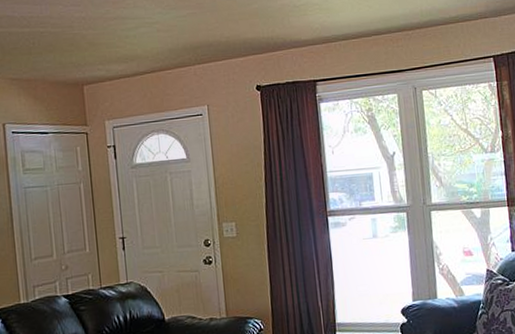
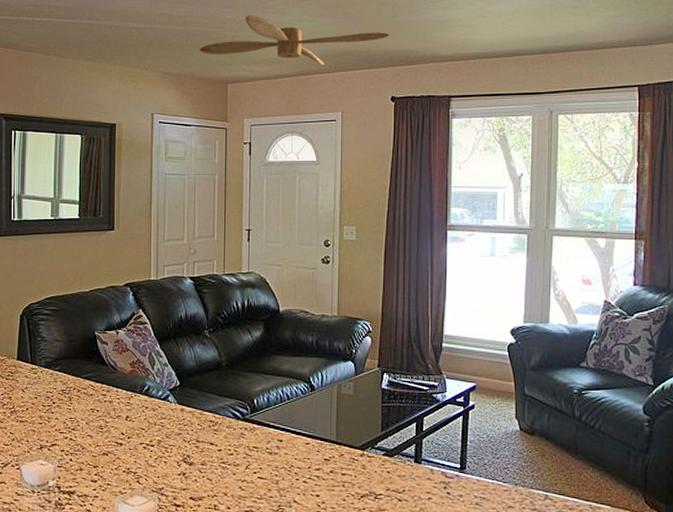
ceiling fan: none [48,11,248,59] -> present [199,15,390,66]

